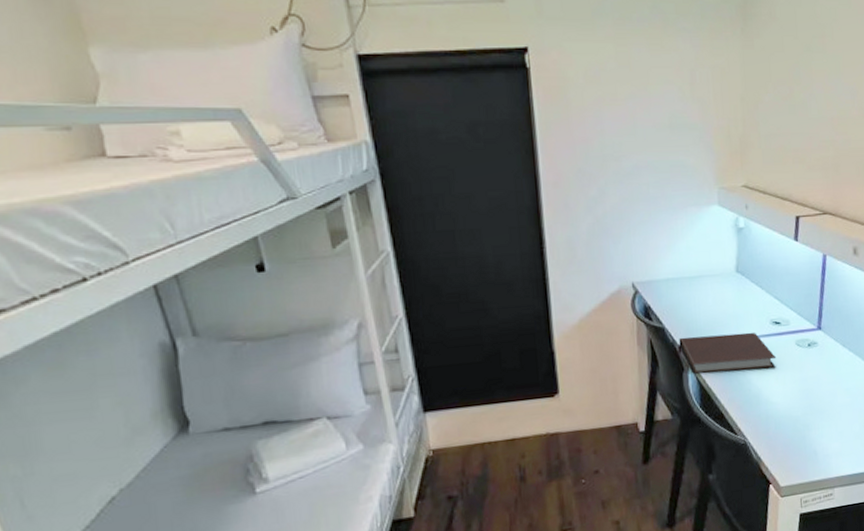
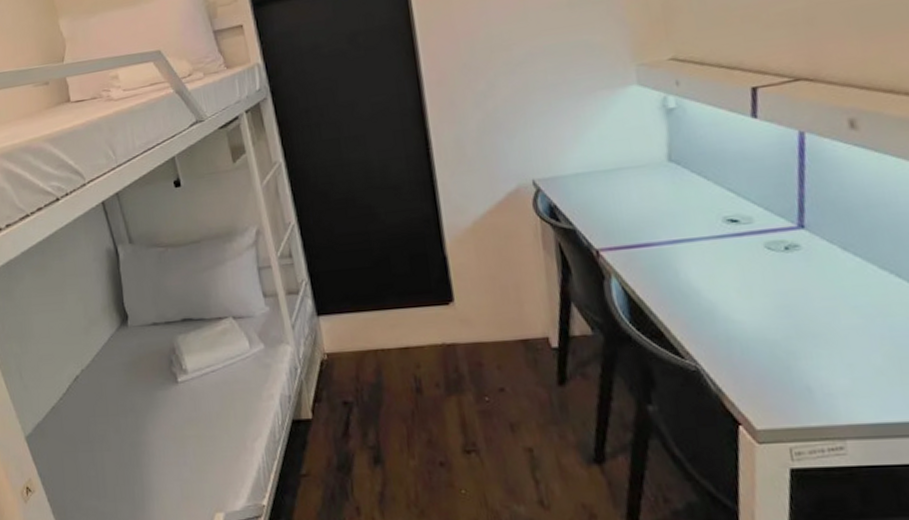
notebook: present [679,332,777,374] -> none [595,232,737,283]

